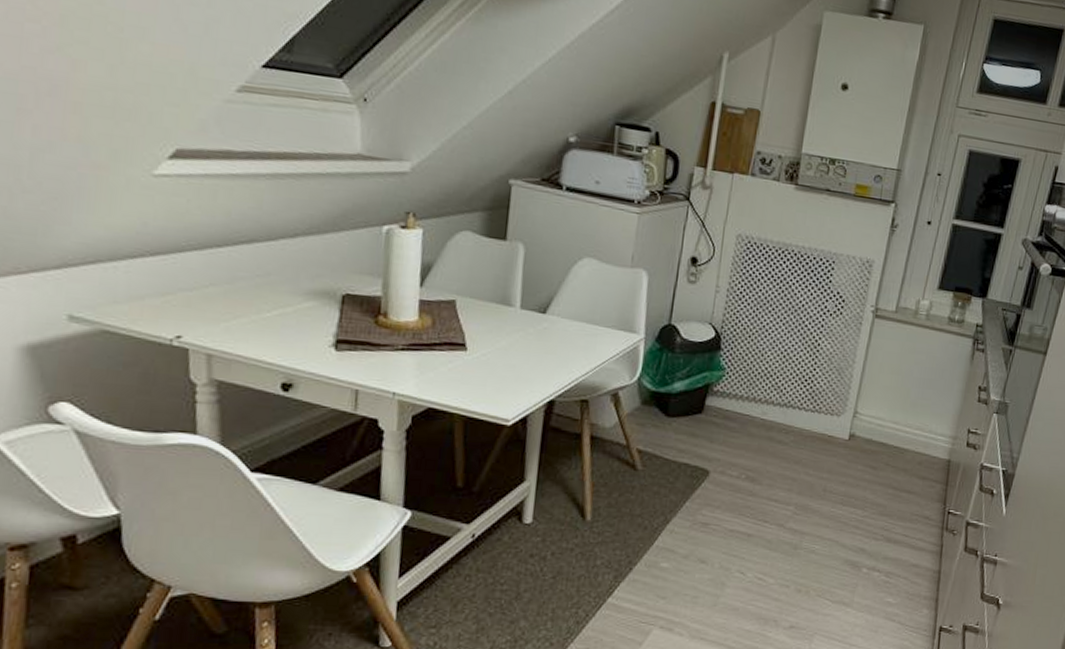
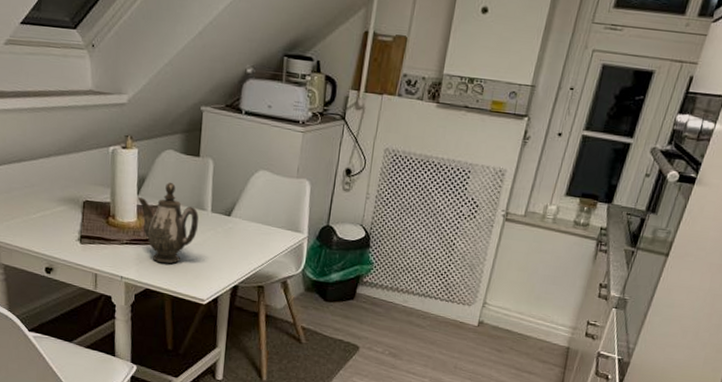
teapot: none [420,270,504,375] -> present [137,182,199,264]

